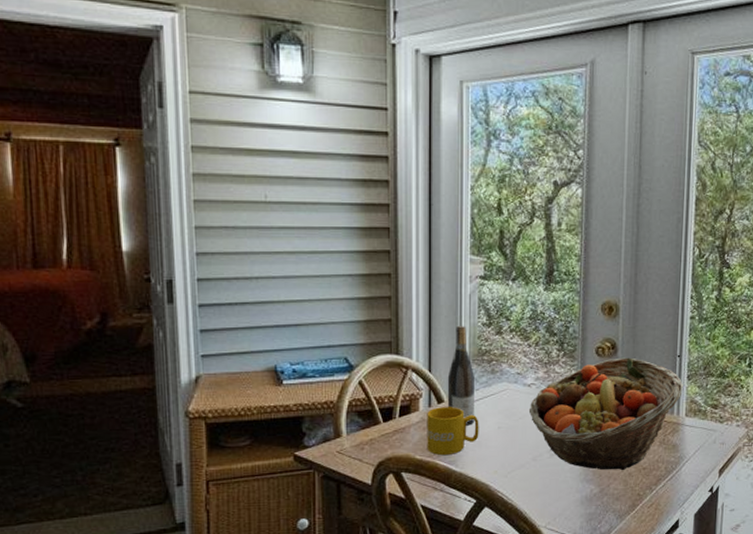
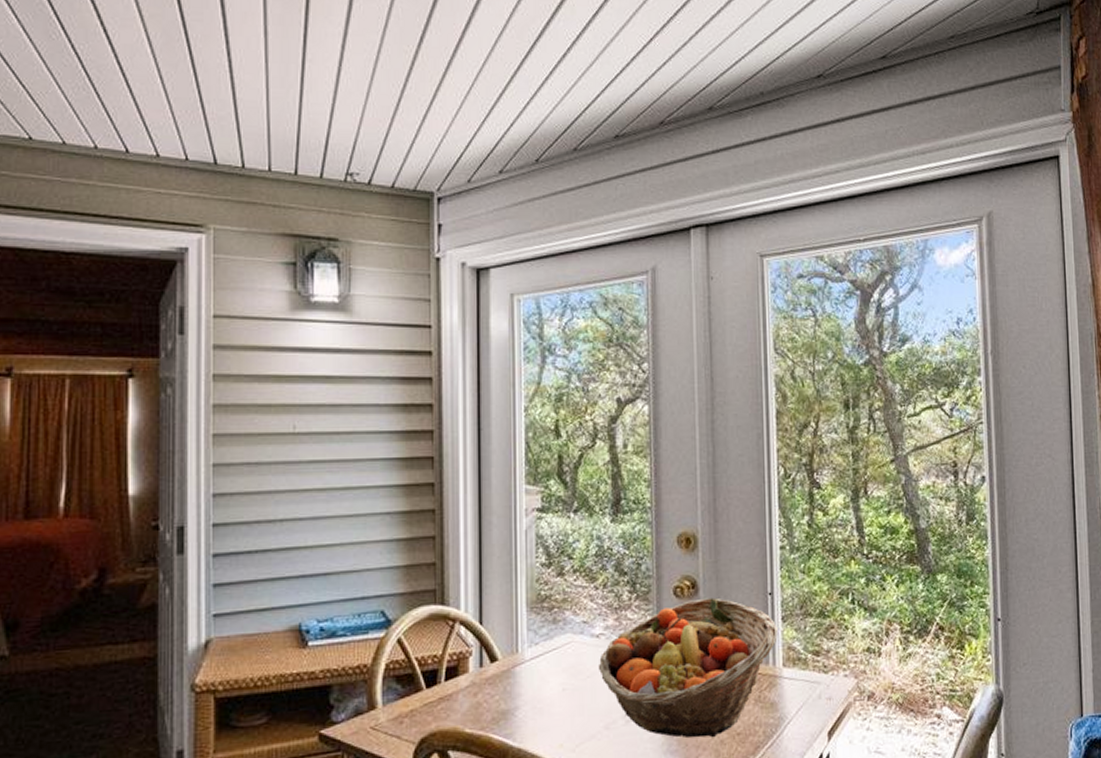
mug: present [427,407,479,456] -> none [478,665,540,728]
wine bottle: present [447,325,475,426] -> none [501,566,535,689]

